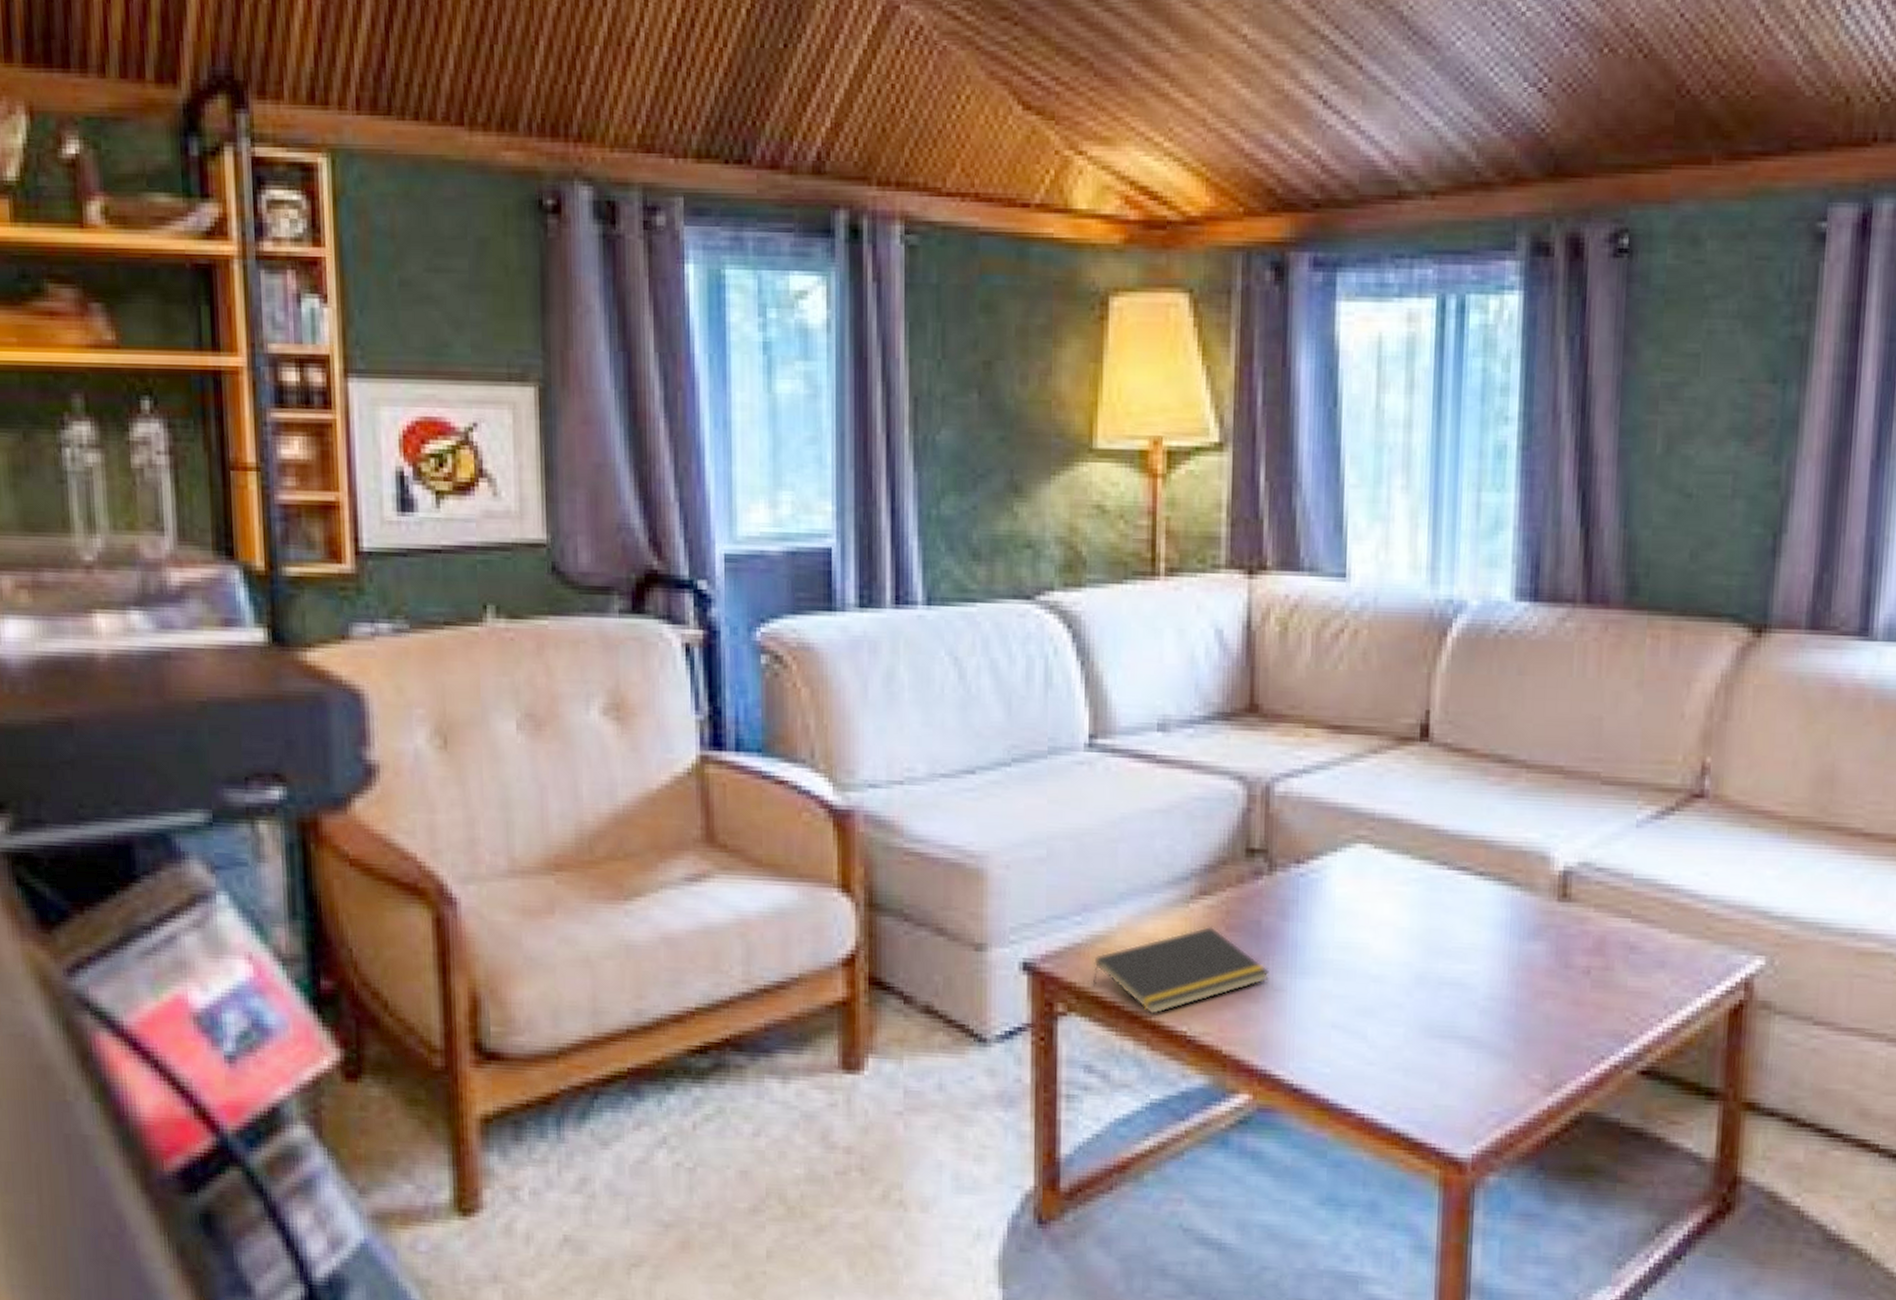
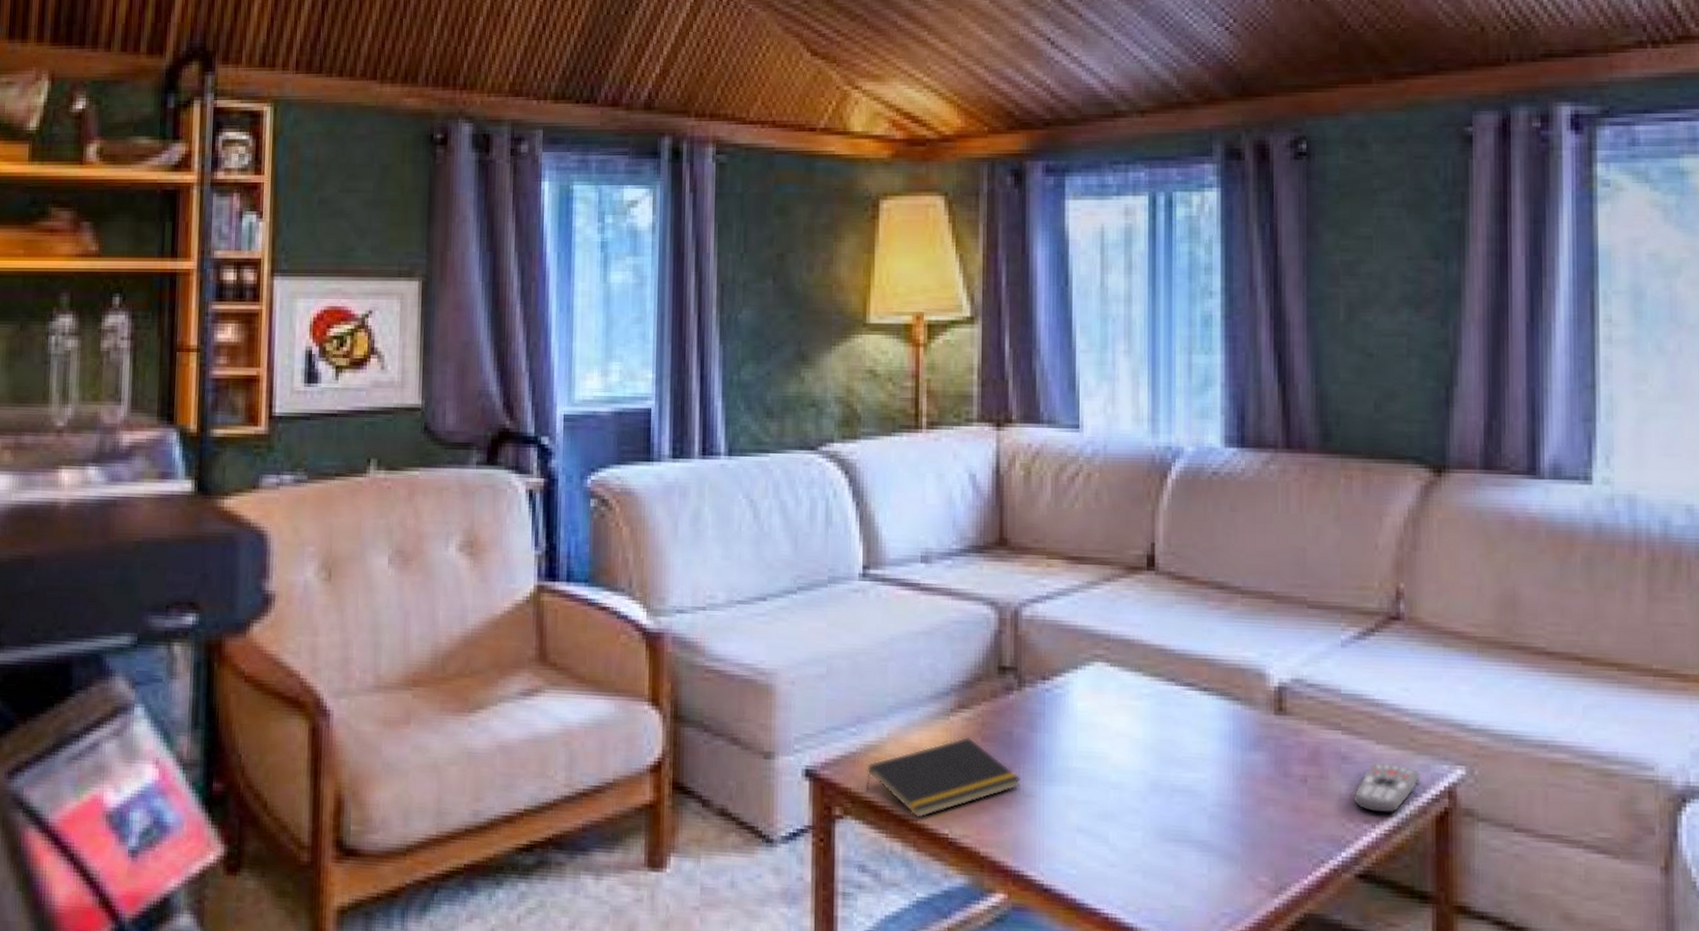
remote control: none [1640,952,1716,1007] -> present [1354,762,1420,813]

